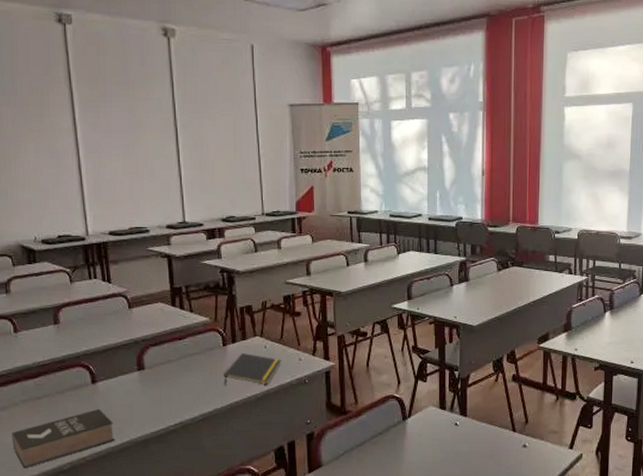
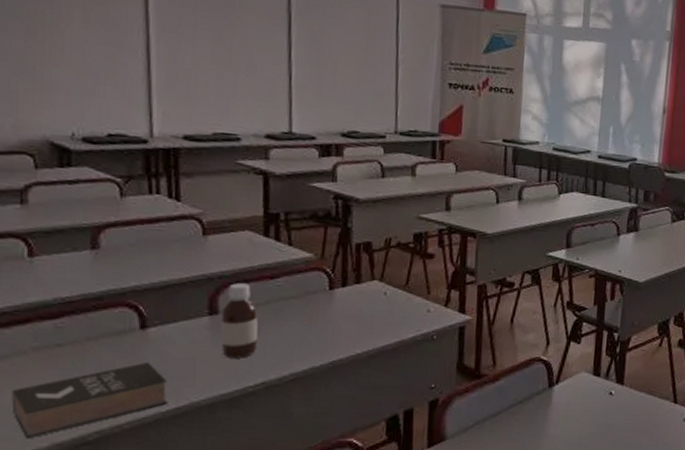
bottle: none [147,344,174,404] -> present [220,283,258,359]
notepad: present [223,353,282,385] -> none [327,300,405,340]

